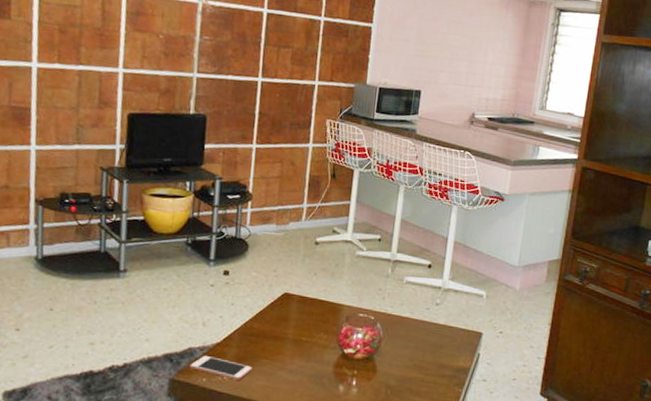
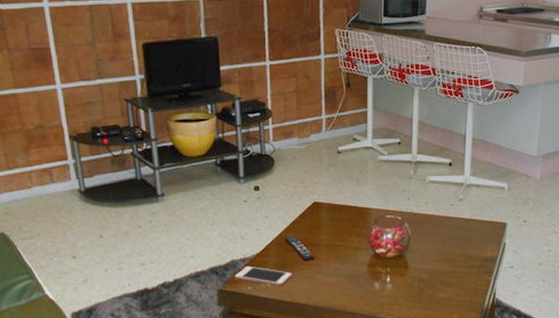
remote control: none [249,326,279,356] -> present [284,235,315,262]

